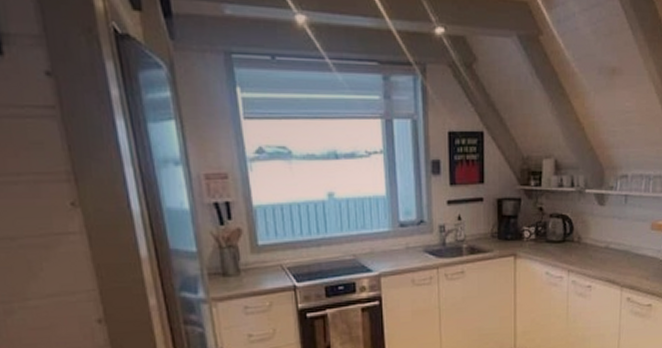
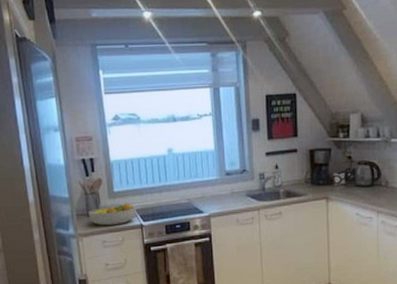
fruit bowl: none [224,259,289,288] -> present [88,203,137,226]

